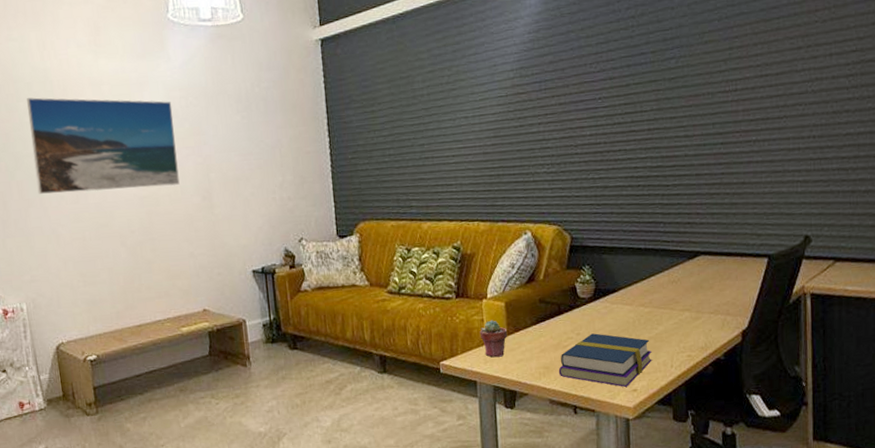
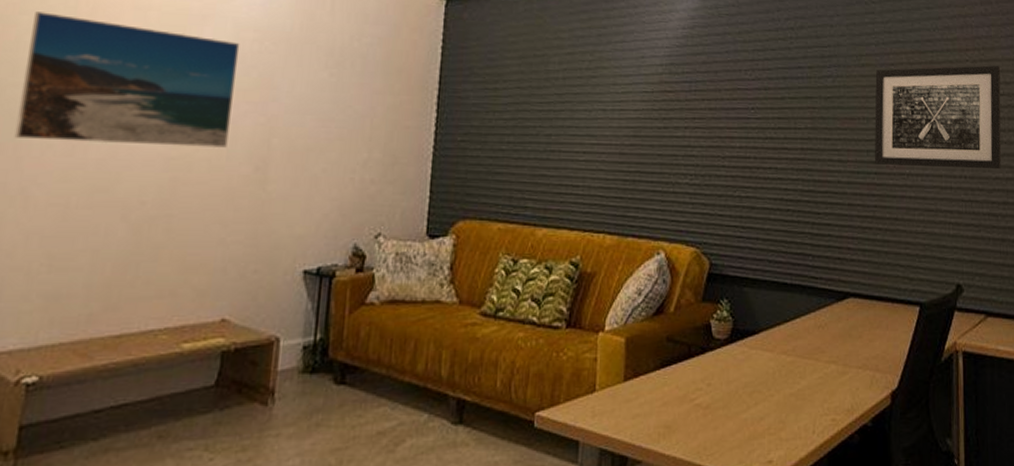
potted succulent: present [479,320,508,358] -> none [590,359,625,410]
book: present [558,333,652,387] -> none [681,385,792,457]
wall art: none [719,22,854,135] -> present [874,65,1001,170]

